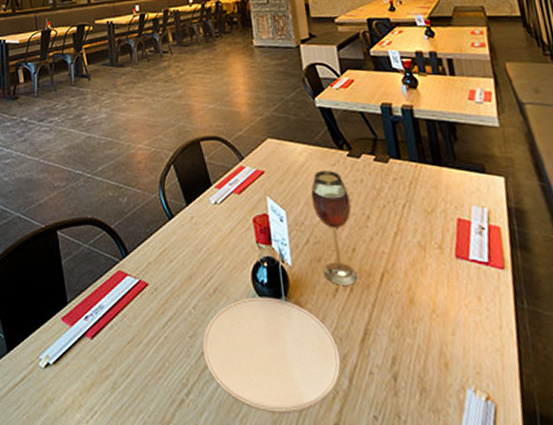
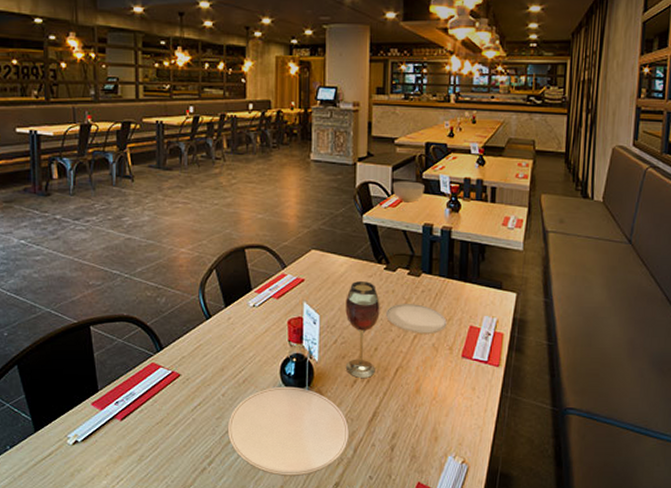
bowl: none [340,59,376,82] -> present [392,181,426,203]
plate: none [357,194,430,230] -> present [385,304,447,334]

